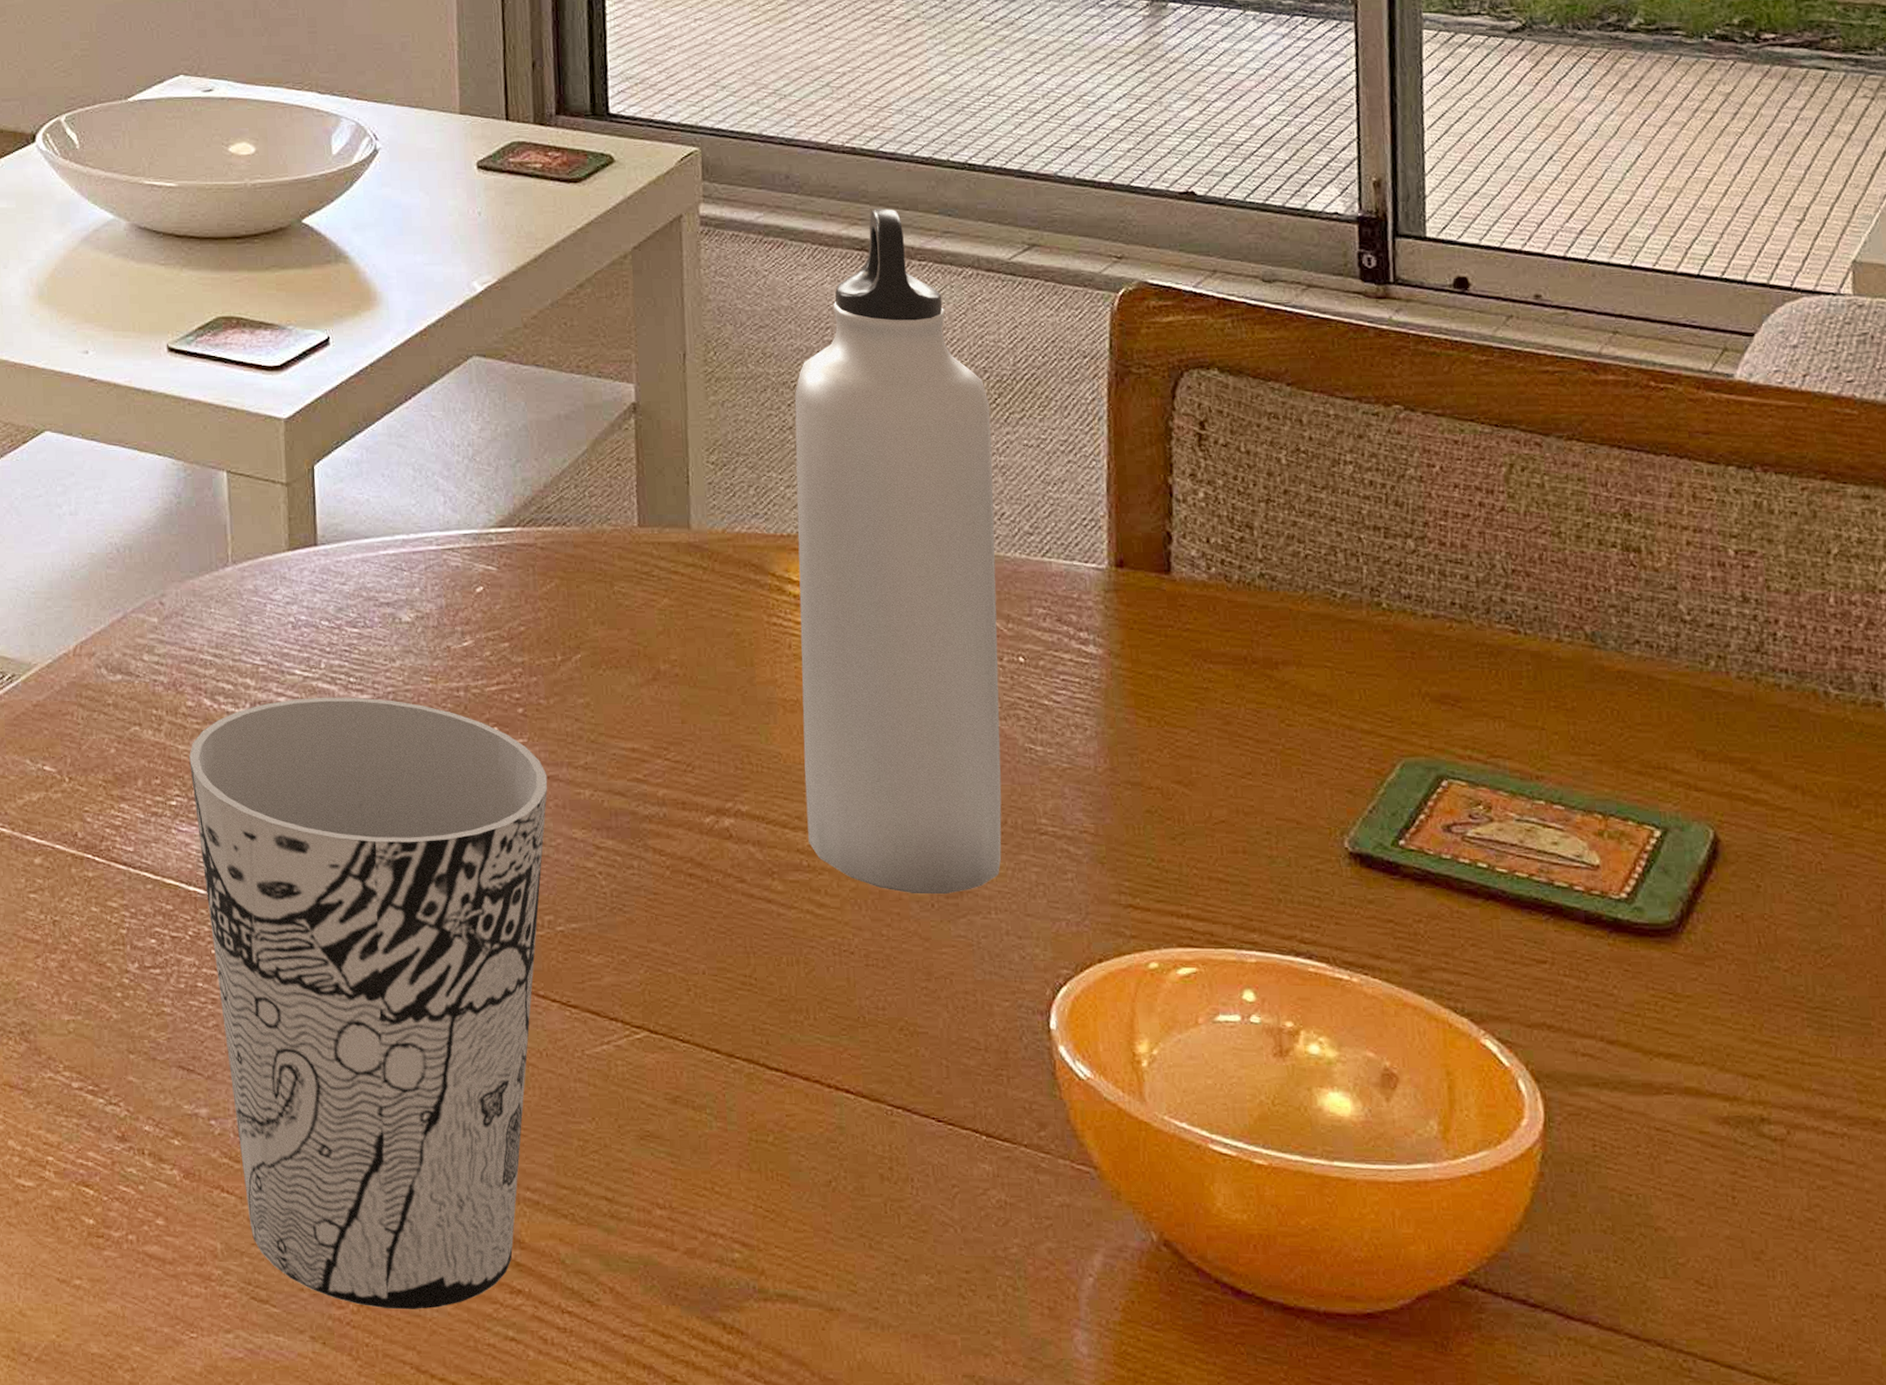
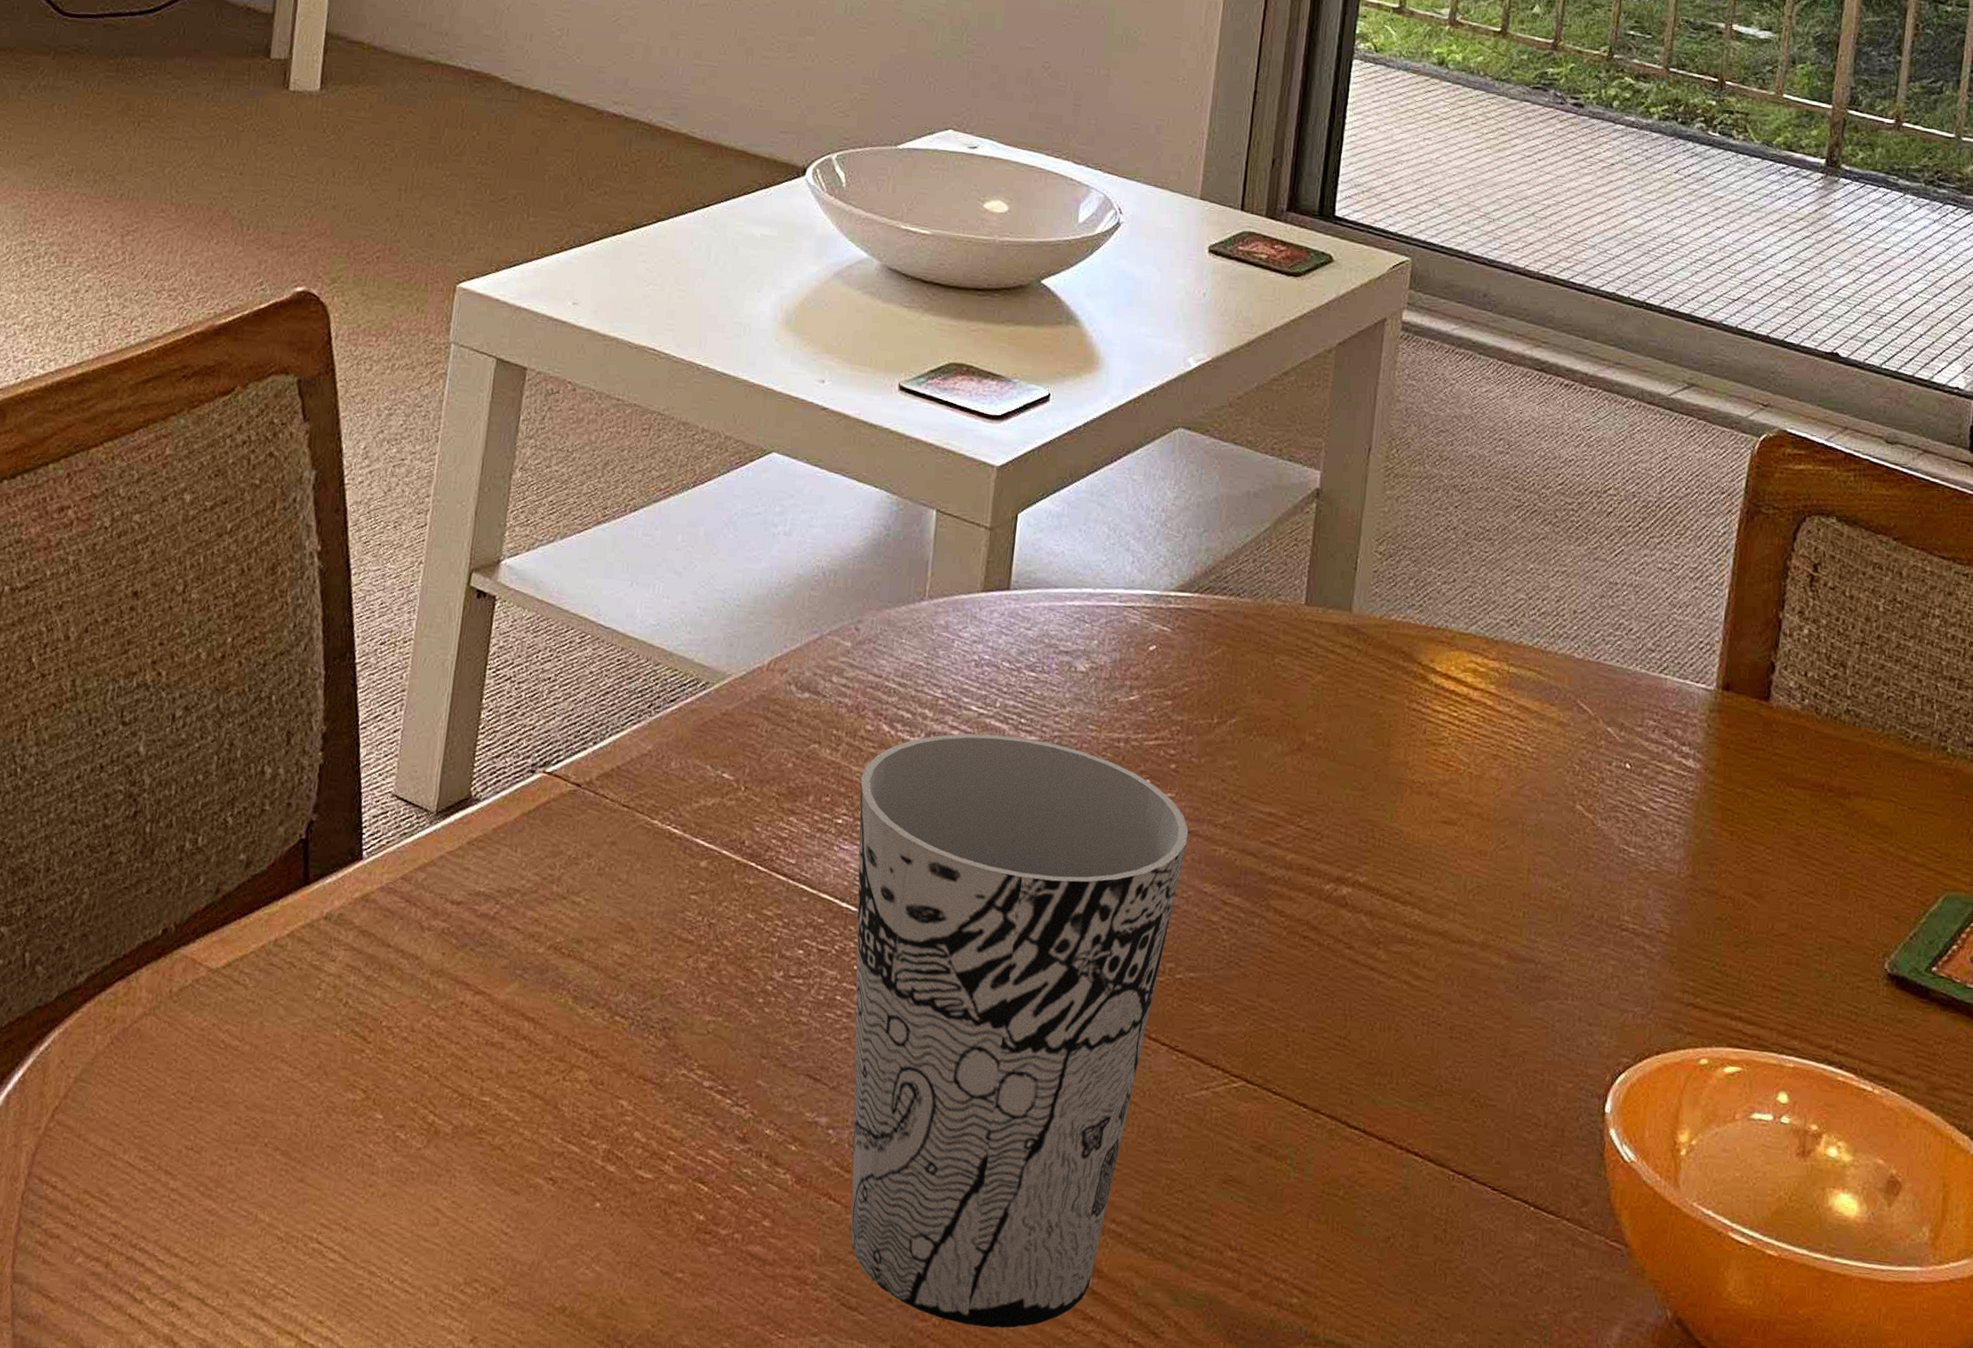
water bottle: present [794,209,1002,895] -> none [1415,334,1634,978]

